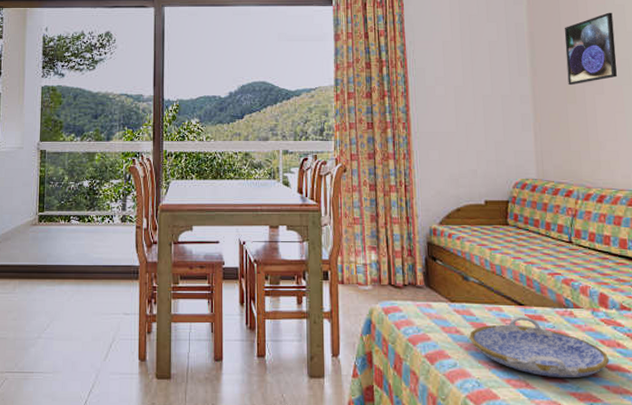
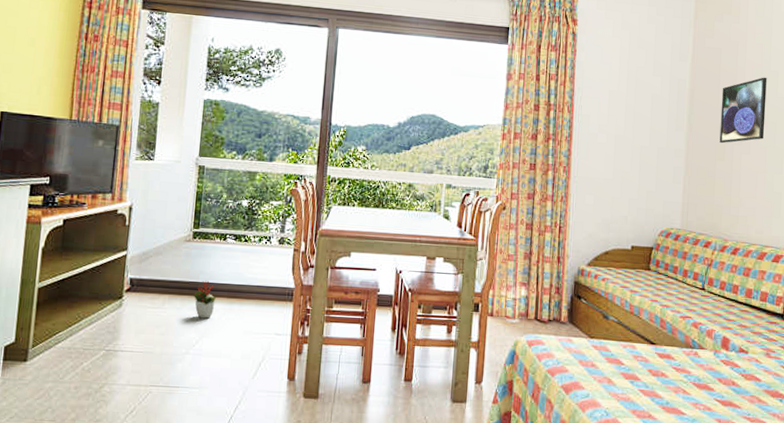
decorative plant: none [43,263,64,301] -> present [194,280,216,319]
serving tray: present [468,317,610,379] -> none [602,354,724,411]

